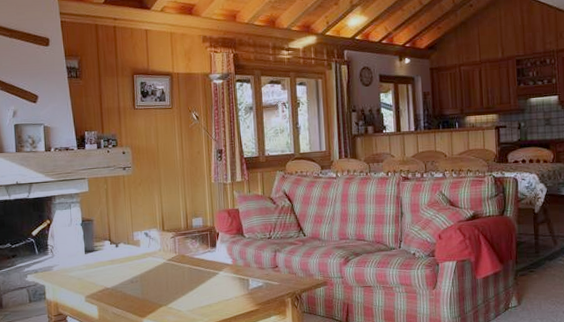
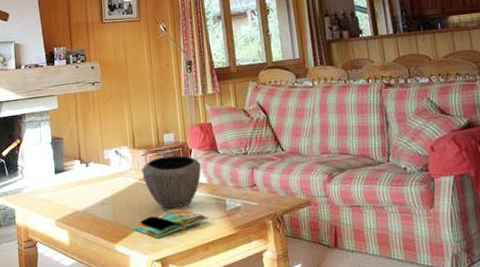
book: none [161,286,233,314] -> present [133,208,209,239]
bowl: none [170,238,228,287] -> present [142,155,202,209]

